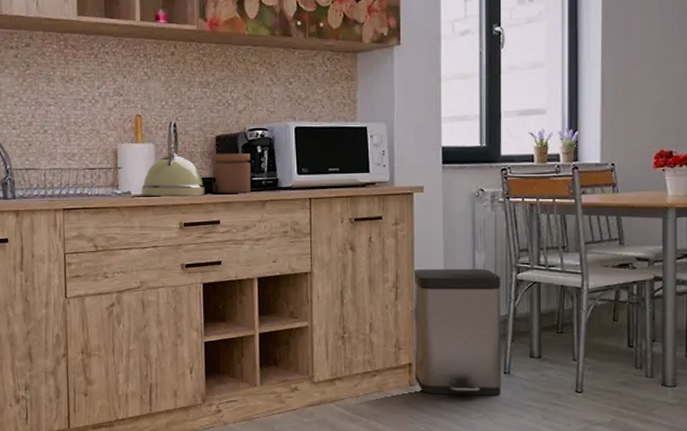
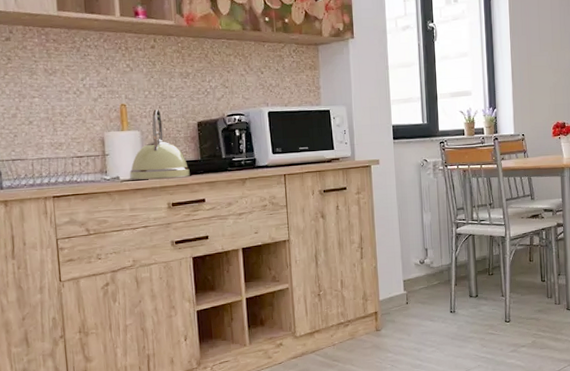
jar: present [212,153,251,195] -> none [195,137,232,175]
pedal bin: present [412,268,502,396] -> none [373,226,449,336]

